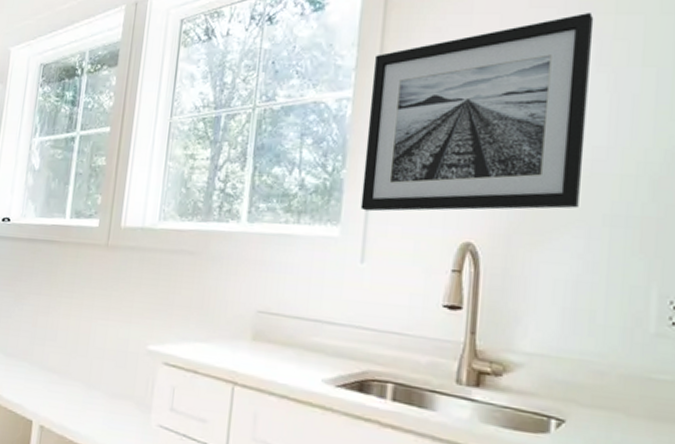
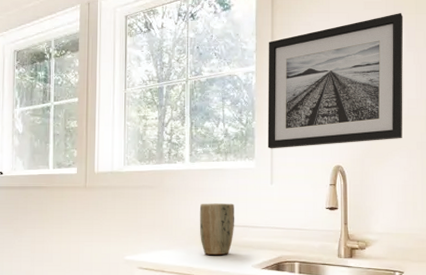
plant pot: none [251,281,304,359] -> present [199,203,235,255]

